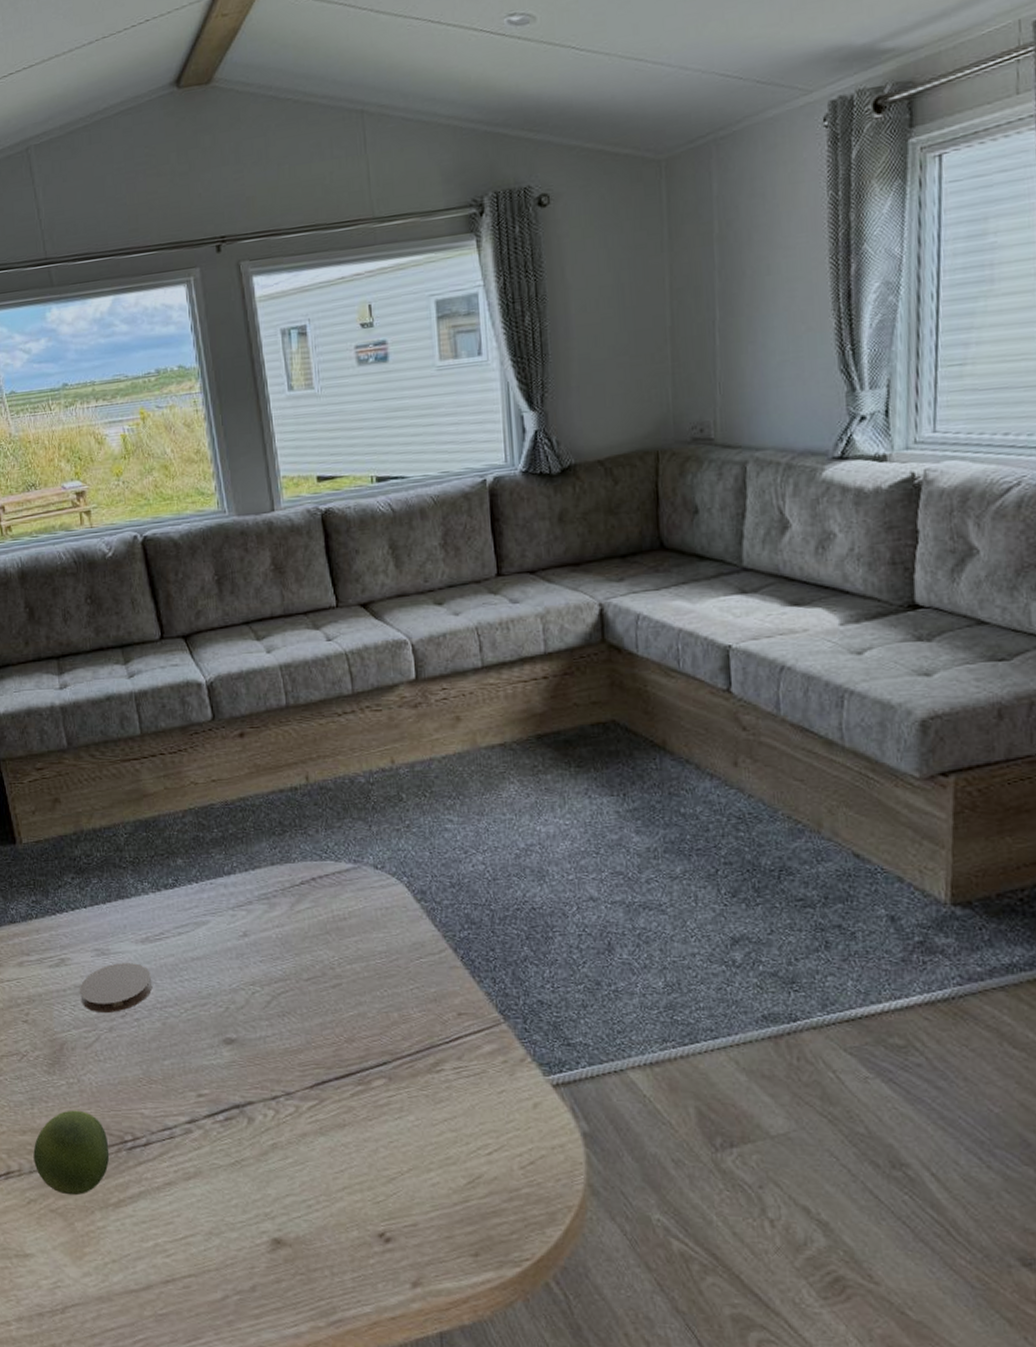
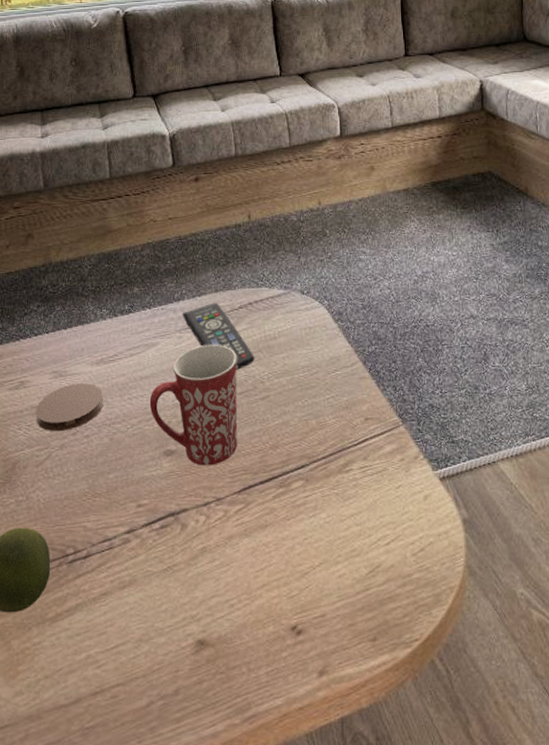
mug: none [203,925,307,1057] -> present [149,345,238,466]
remote control: none [234,877,322,953] -> present [182,302,255,370]

